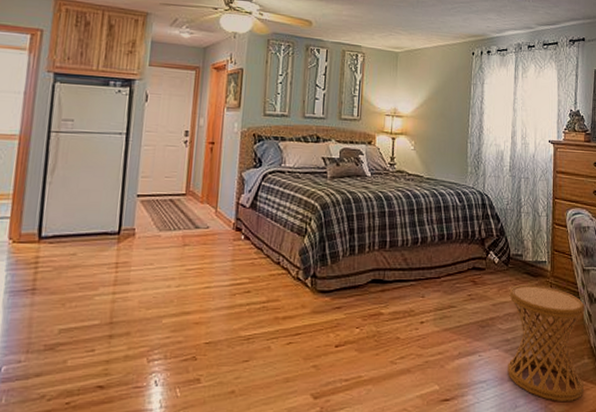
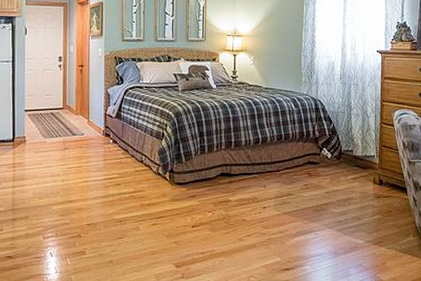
side table: present [508,284,585,401] -> none [340,175,410,271]

